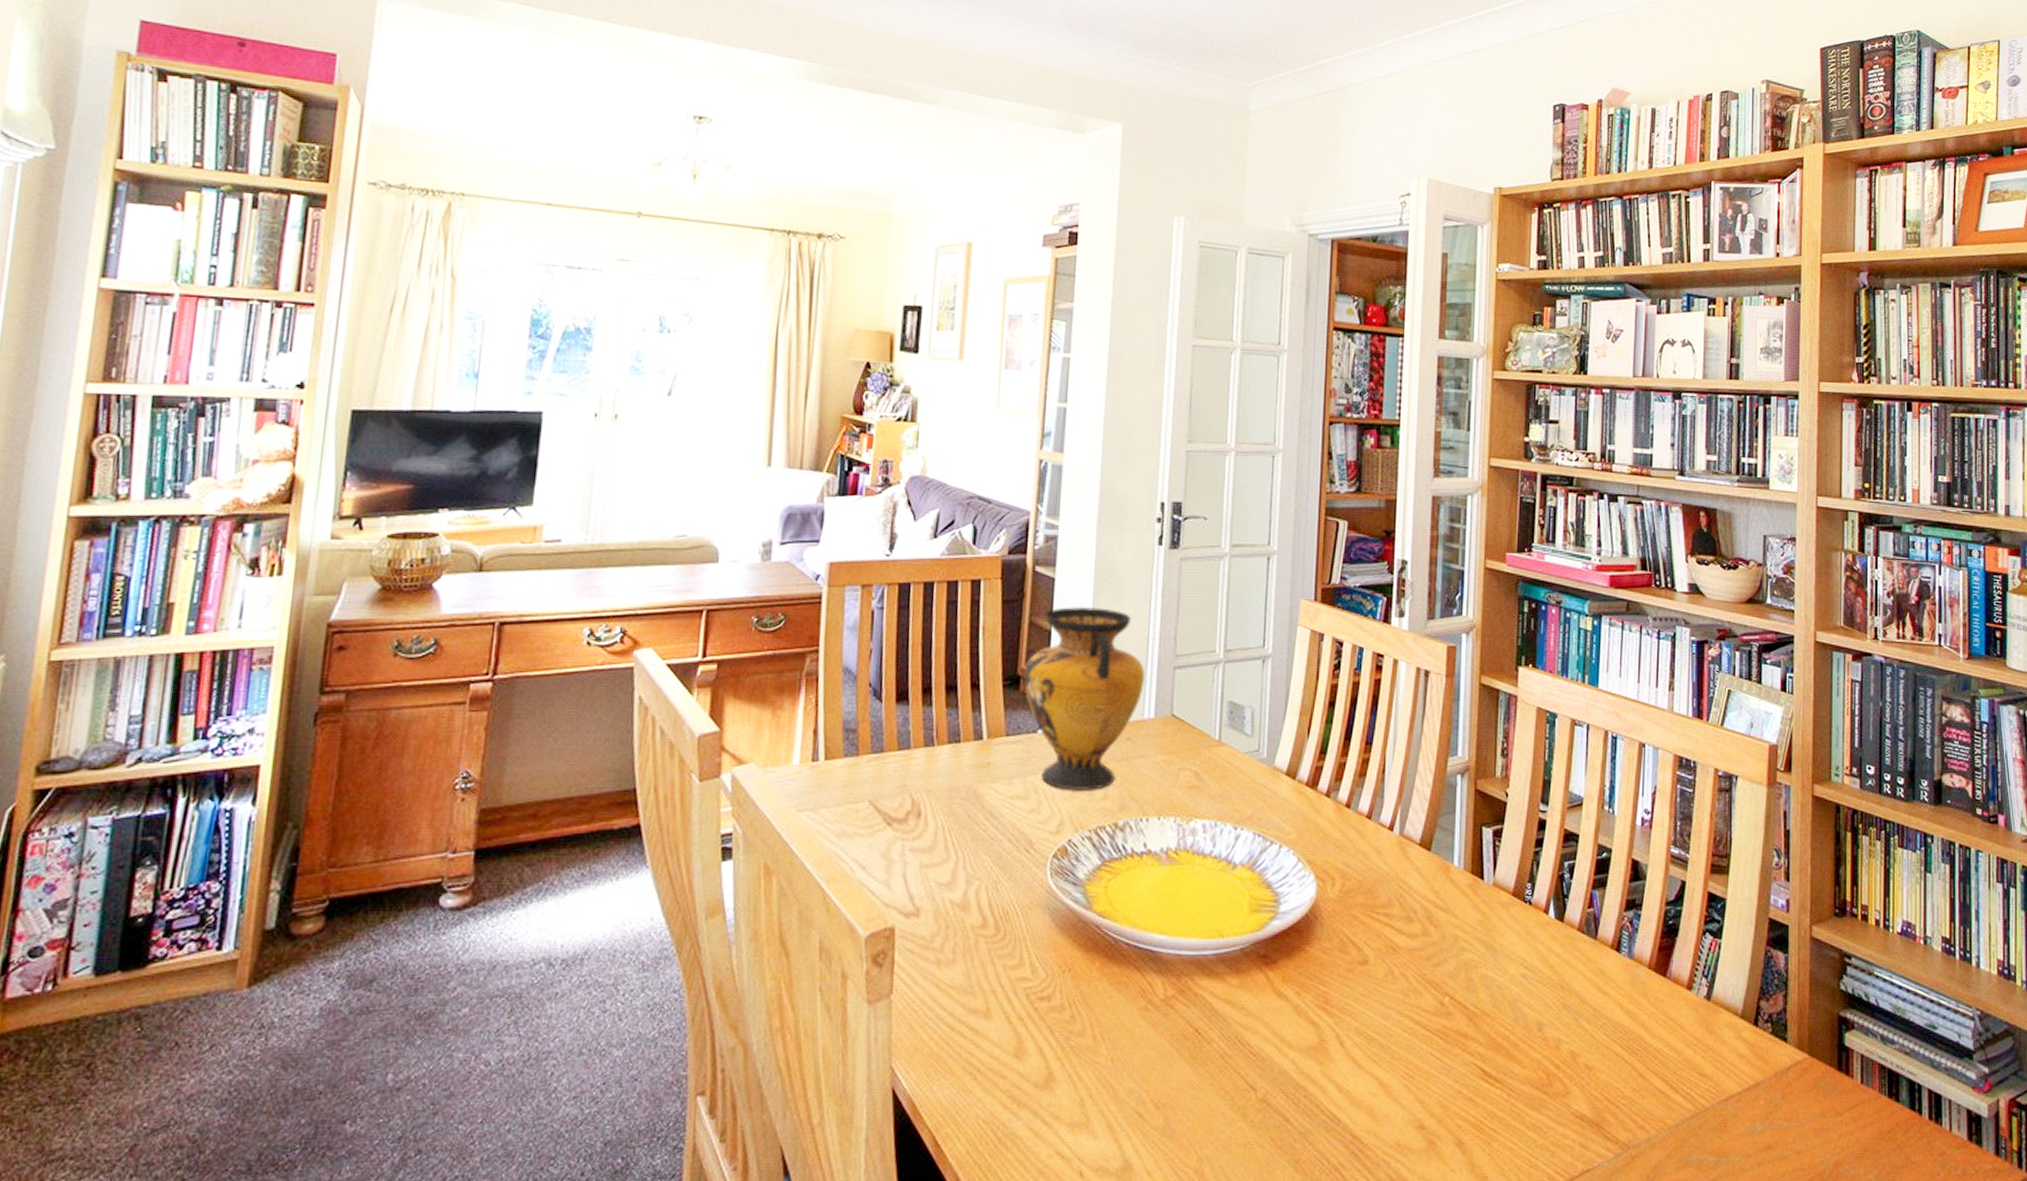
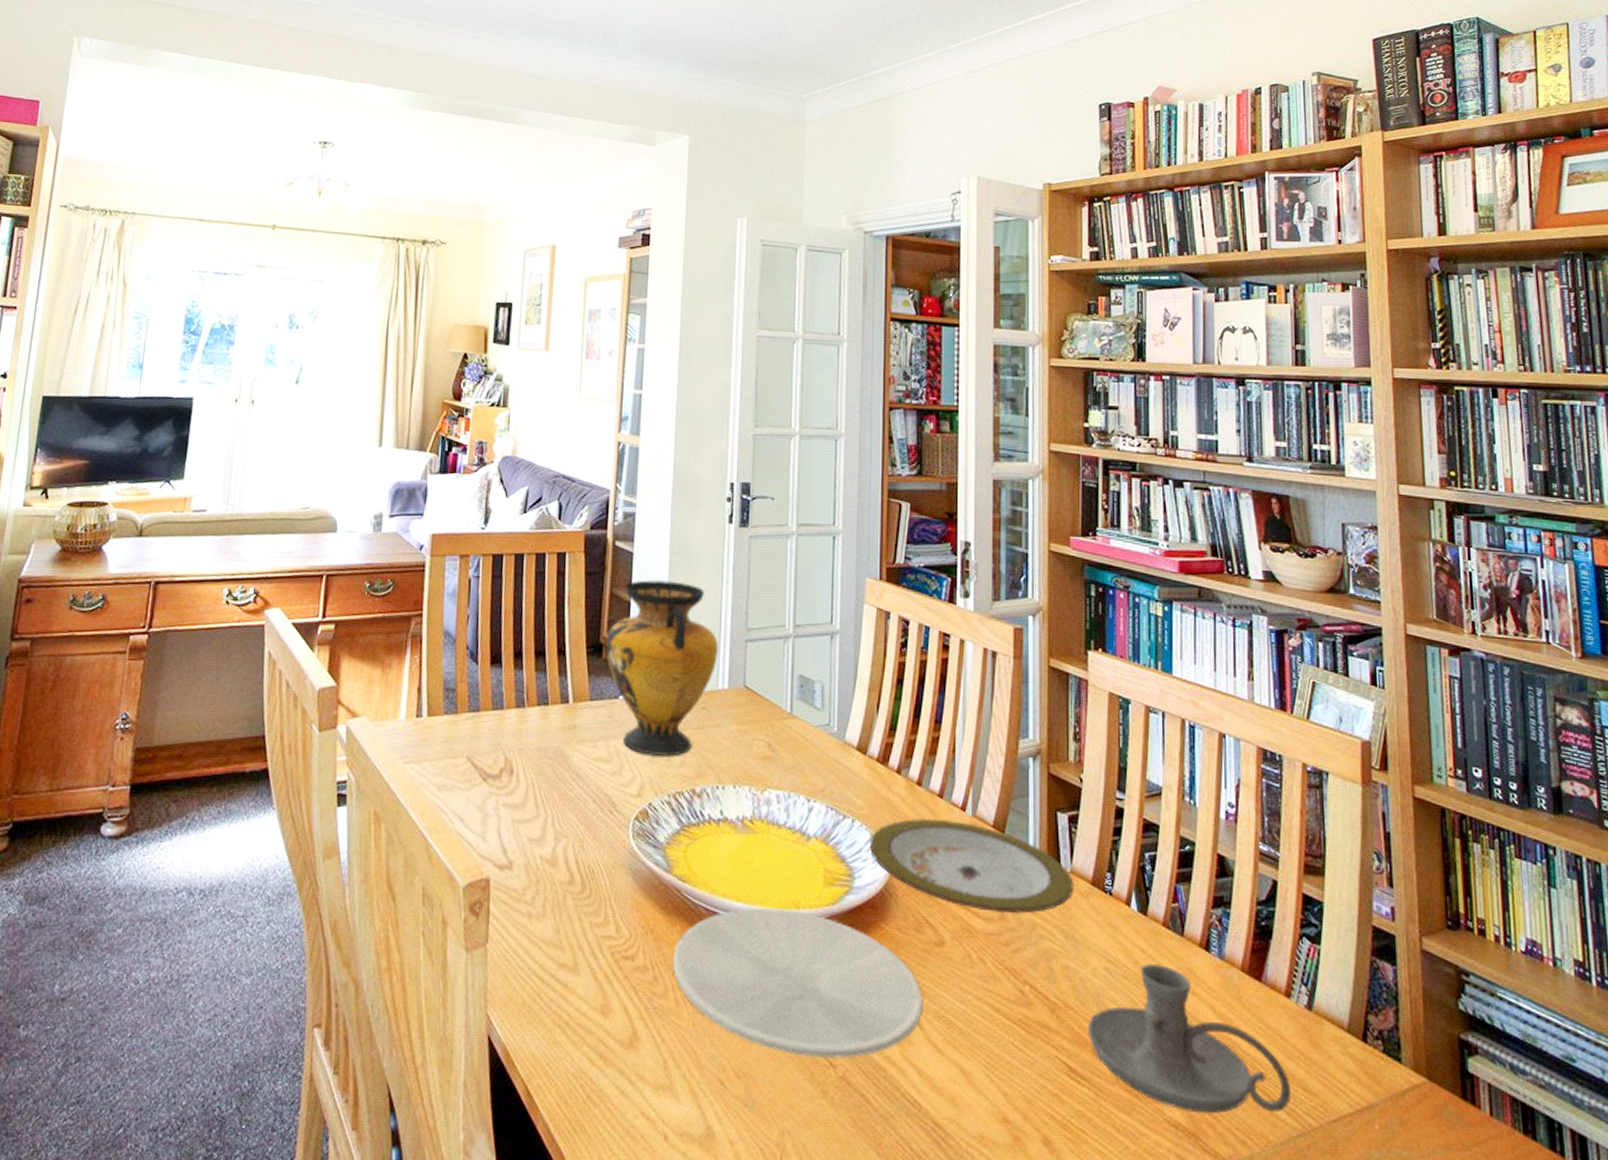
plate: none [1091,938,1345,1083] -> present [672,907,924,1059]
plate: none [1297,839,1496,929] -> present [870,818,1074,914]
candle holder: none [1502,968,1687,1104] -> present [1087,964,1291,1114]

